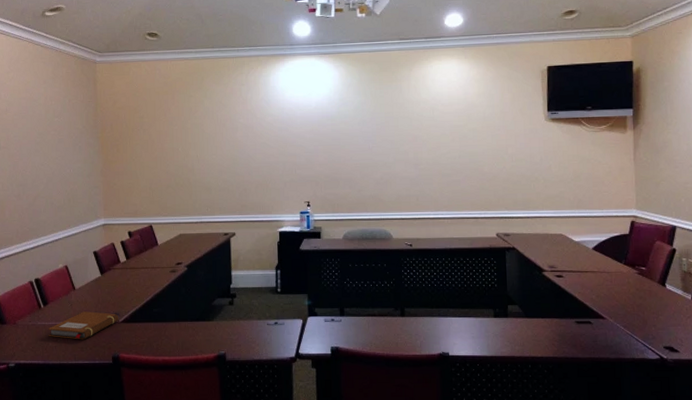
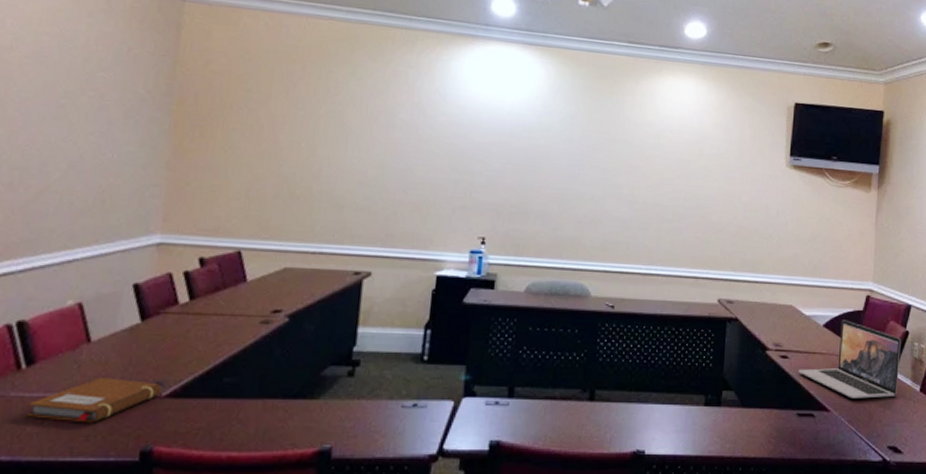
laptop: none [573,243,669,308] -> present [798,319,901,399]

